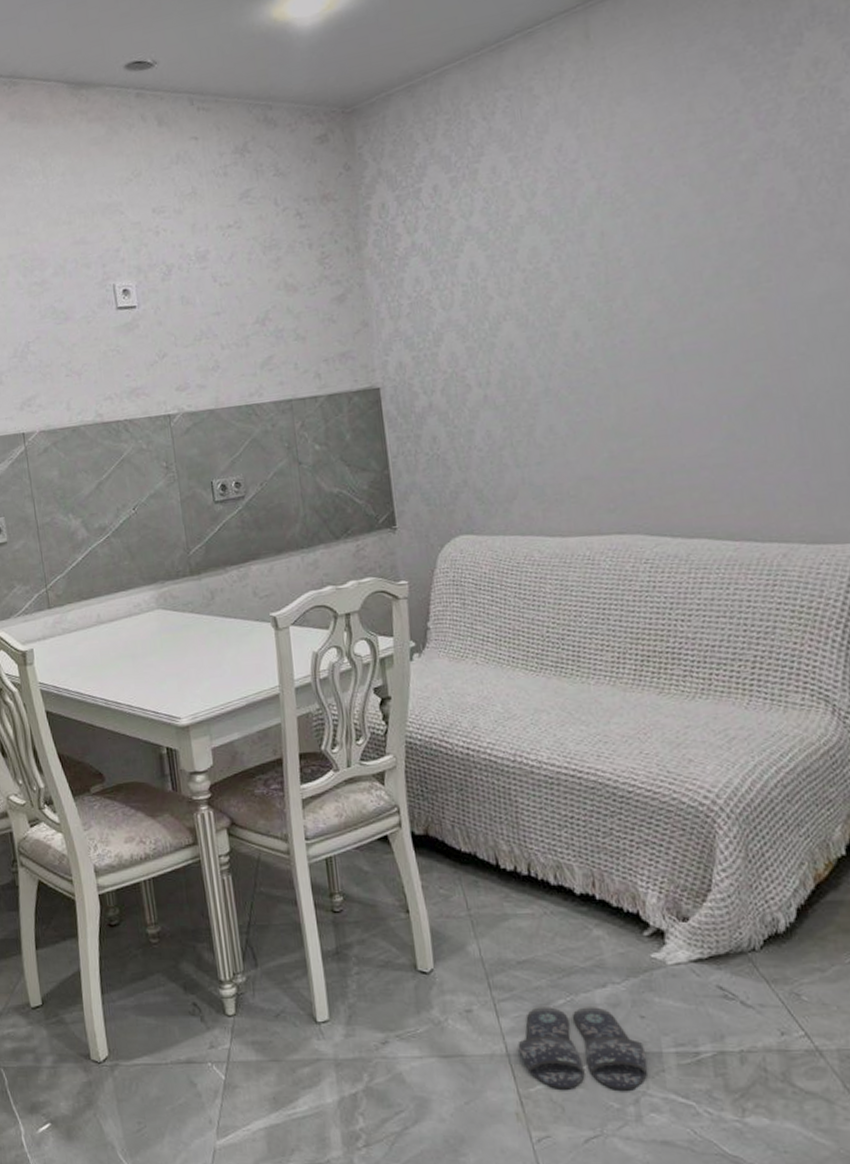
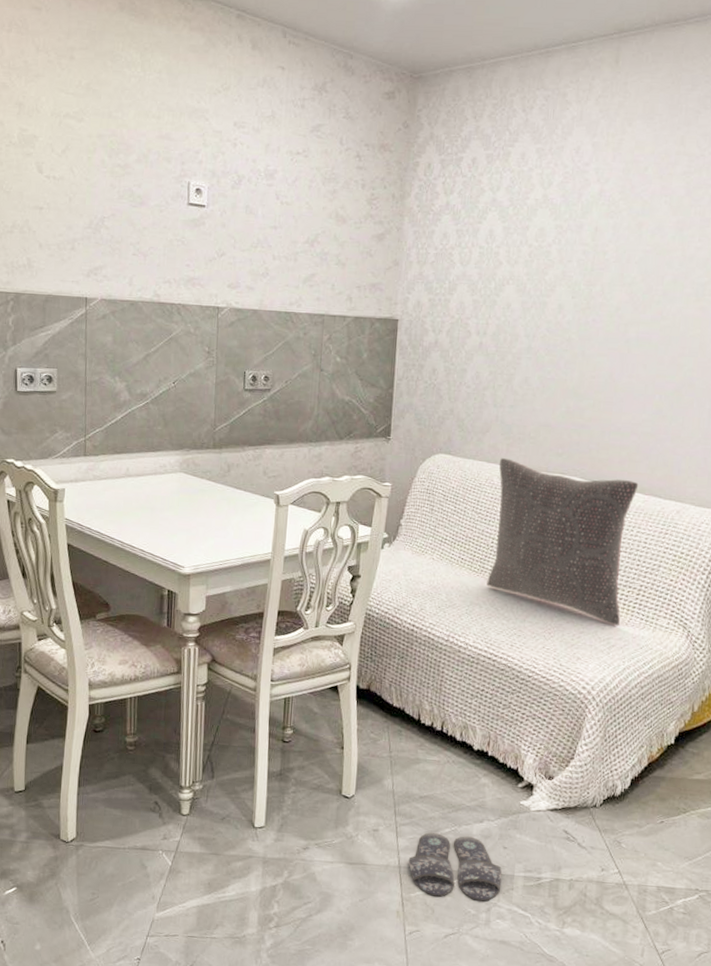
pillow: none [537,526,736,713] -> present [487,458,639,626]

